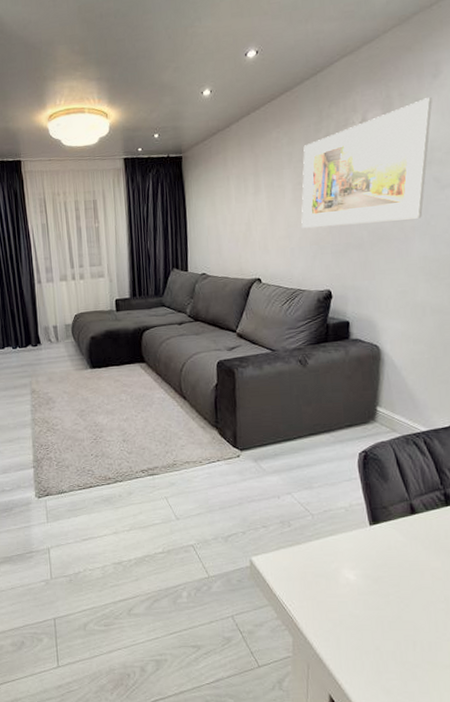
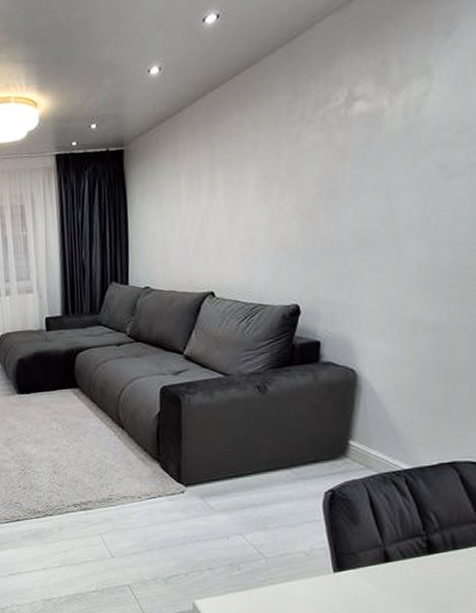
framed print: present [301,97,433,228] -> none [266,61,443,231]

